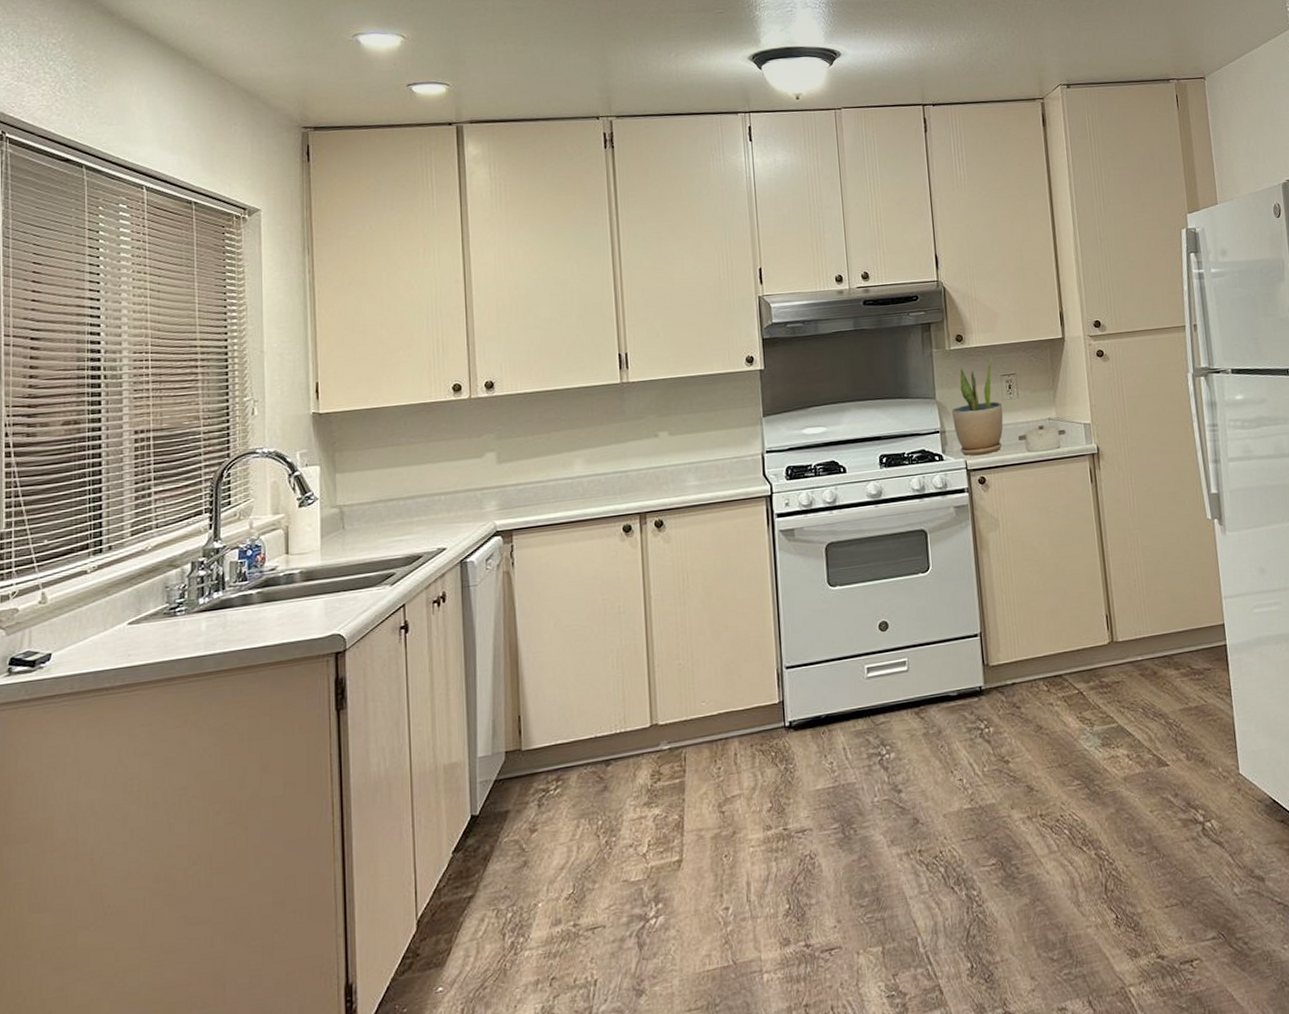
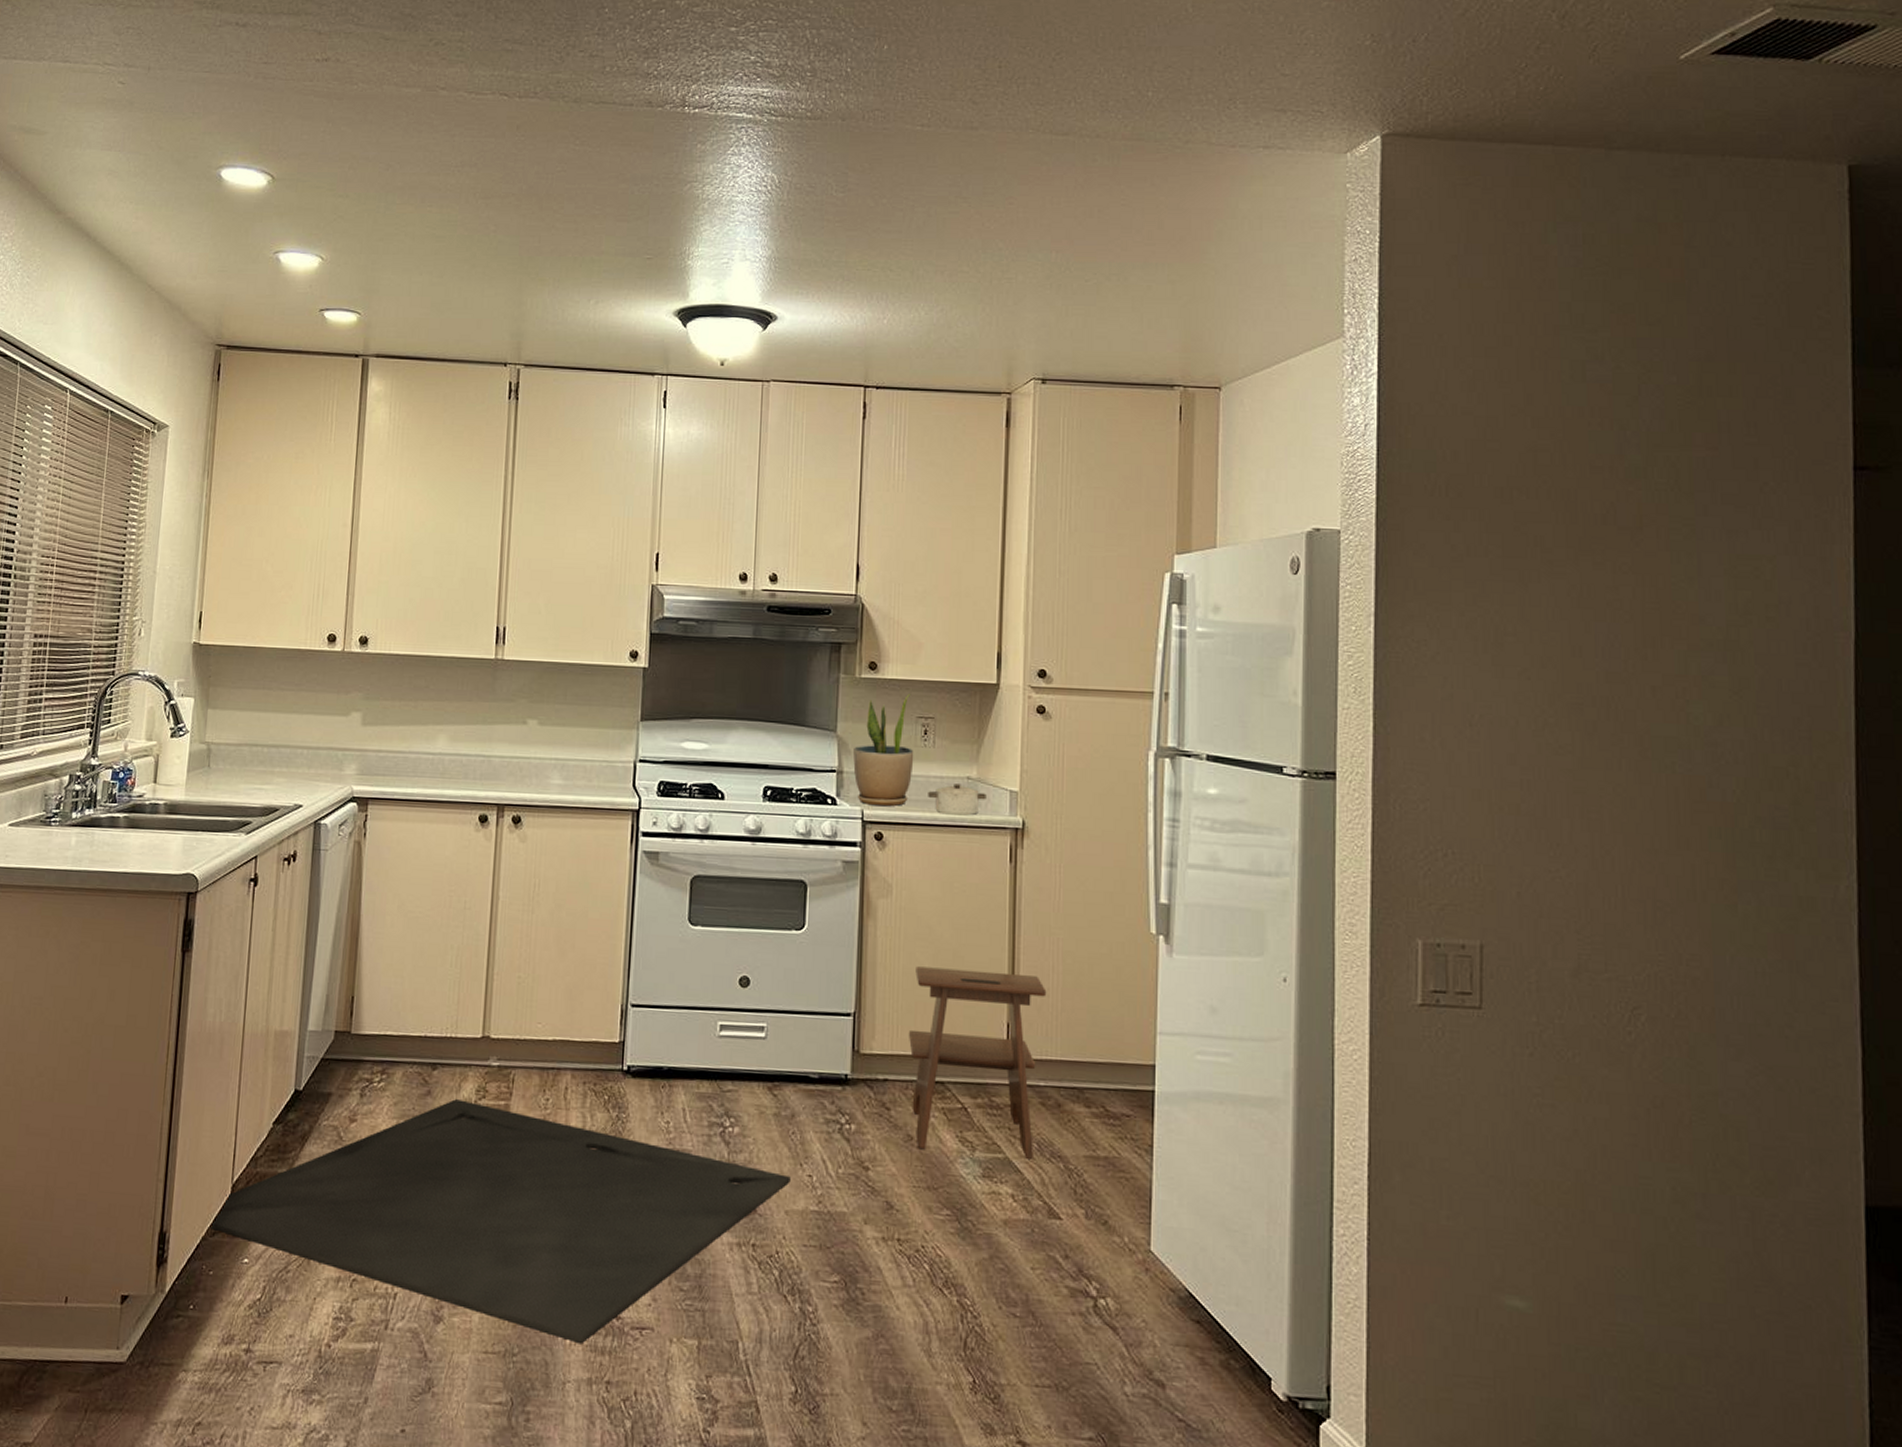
door mat: none [396,783,945,979] -> present [208,1099,791,1344]
step stool: none [1026,571,1140,734] -> present [909,966,1047,1159]

